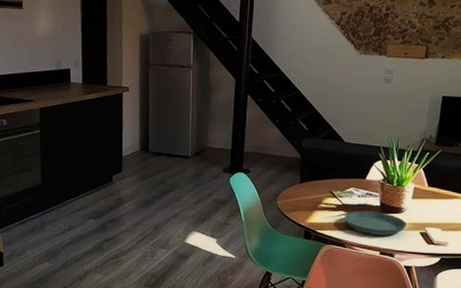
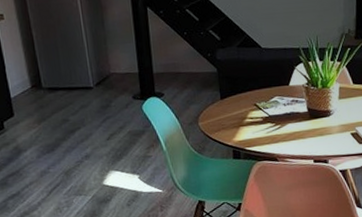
saucer: present [344,210,406,236] -> none [272,118,336,144]

